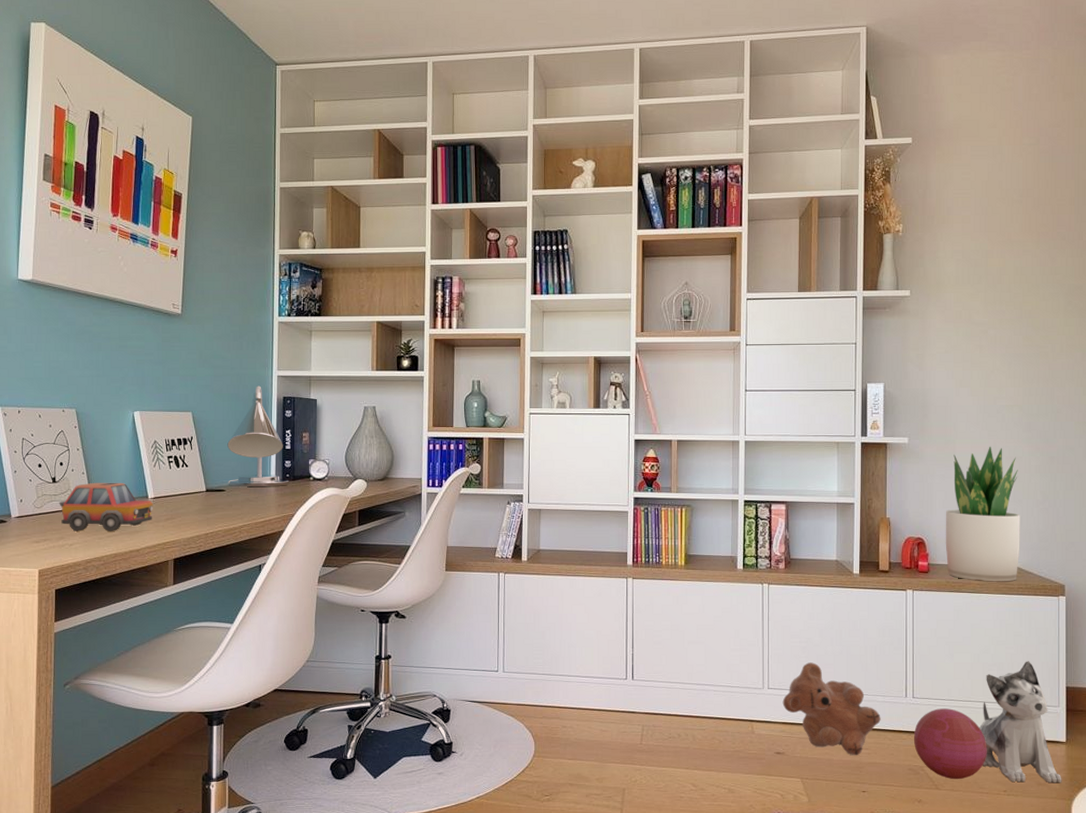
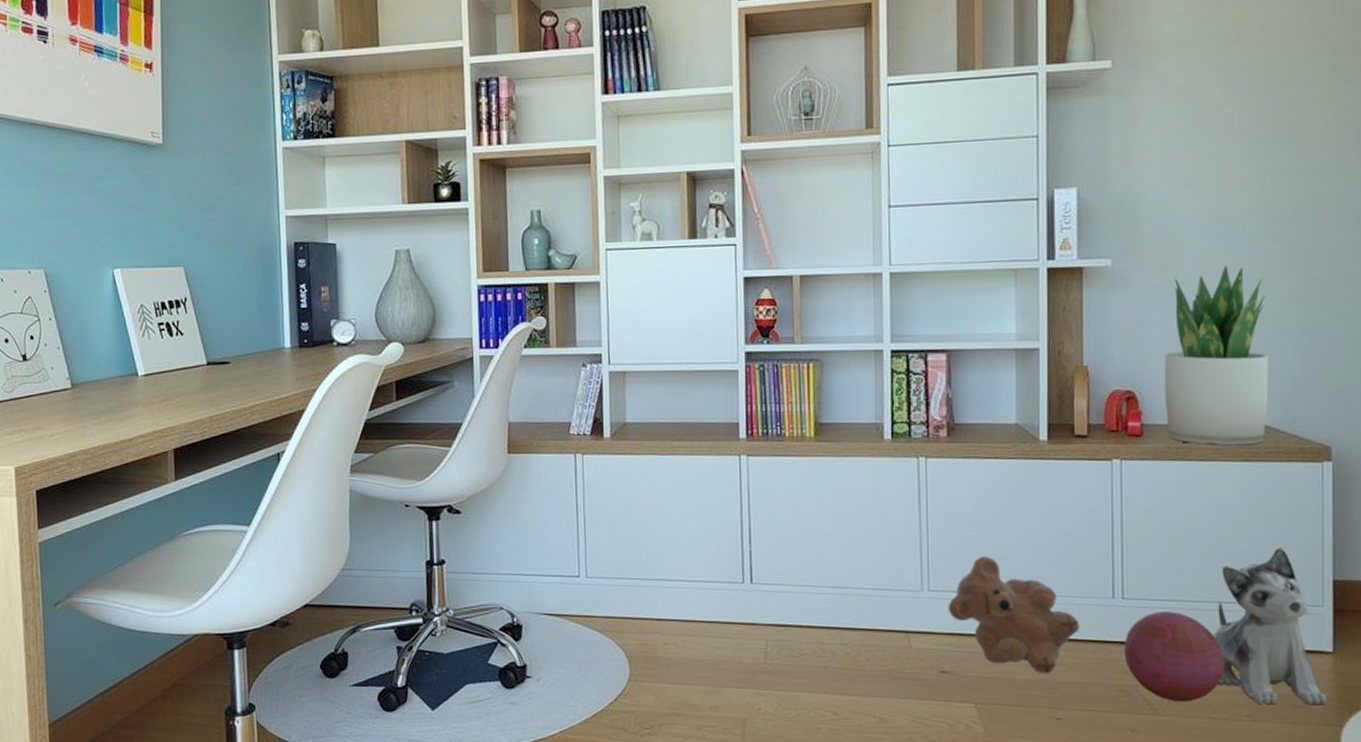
toy car: present [59,482,153,532] -> none [32,357,145,420]
table lamp: present [227,386,290,488] -> none [229,230,309,358]

